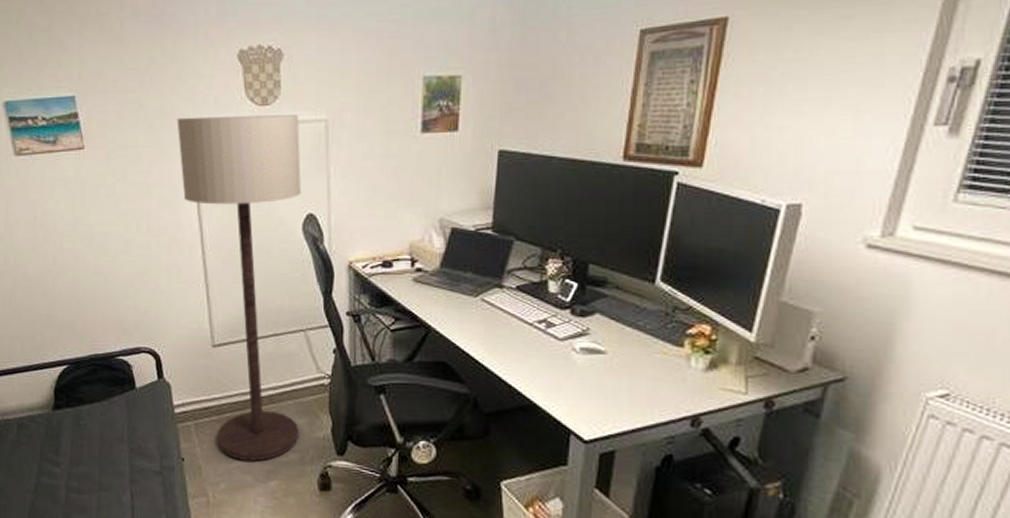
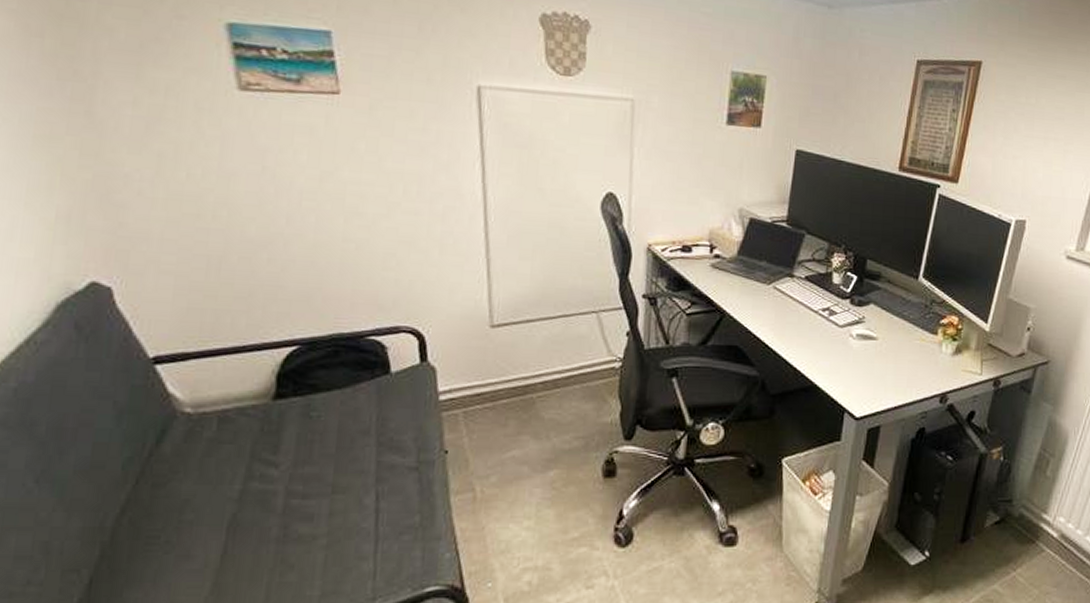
floor lamp: present [177,114,301,461] -> none [462,74,604,450]

